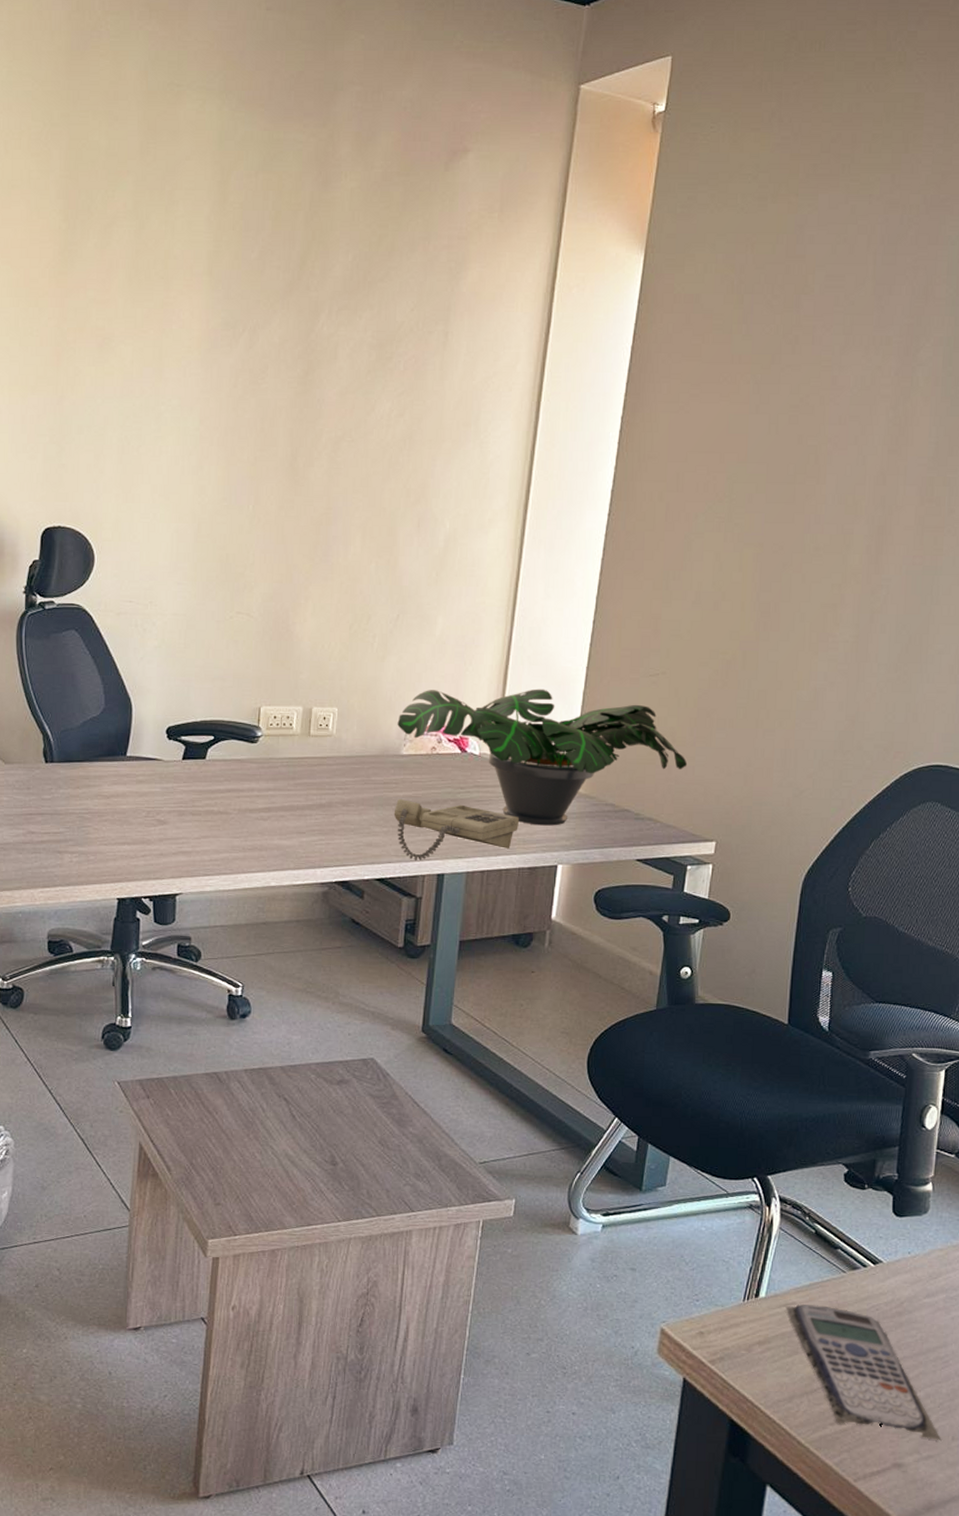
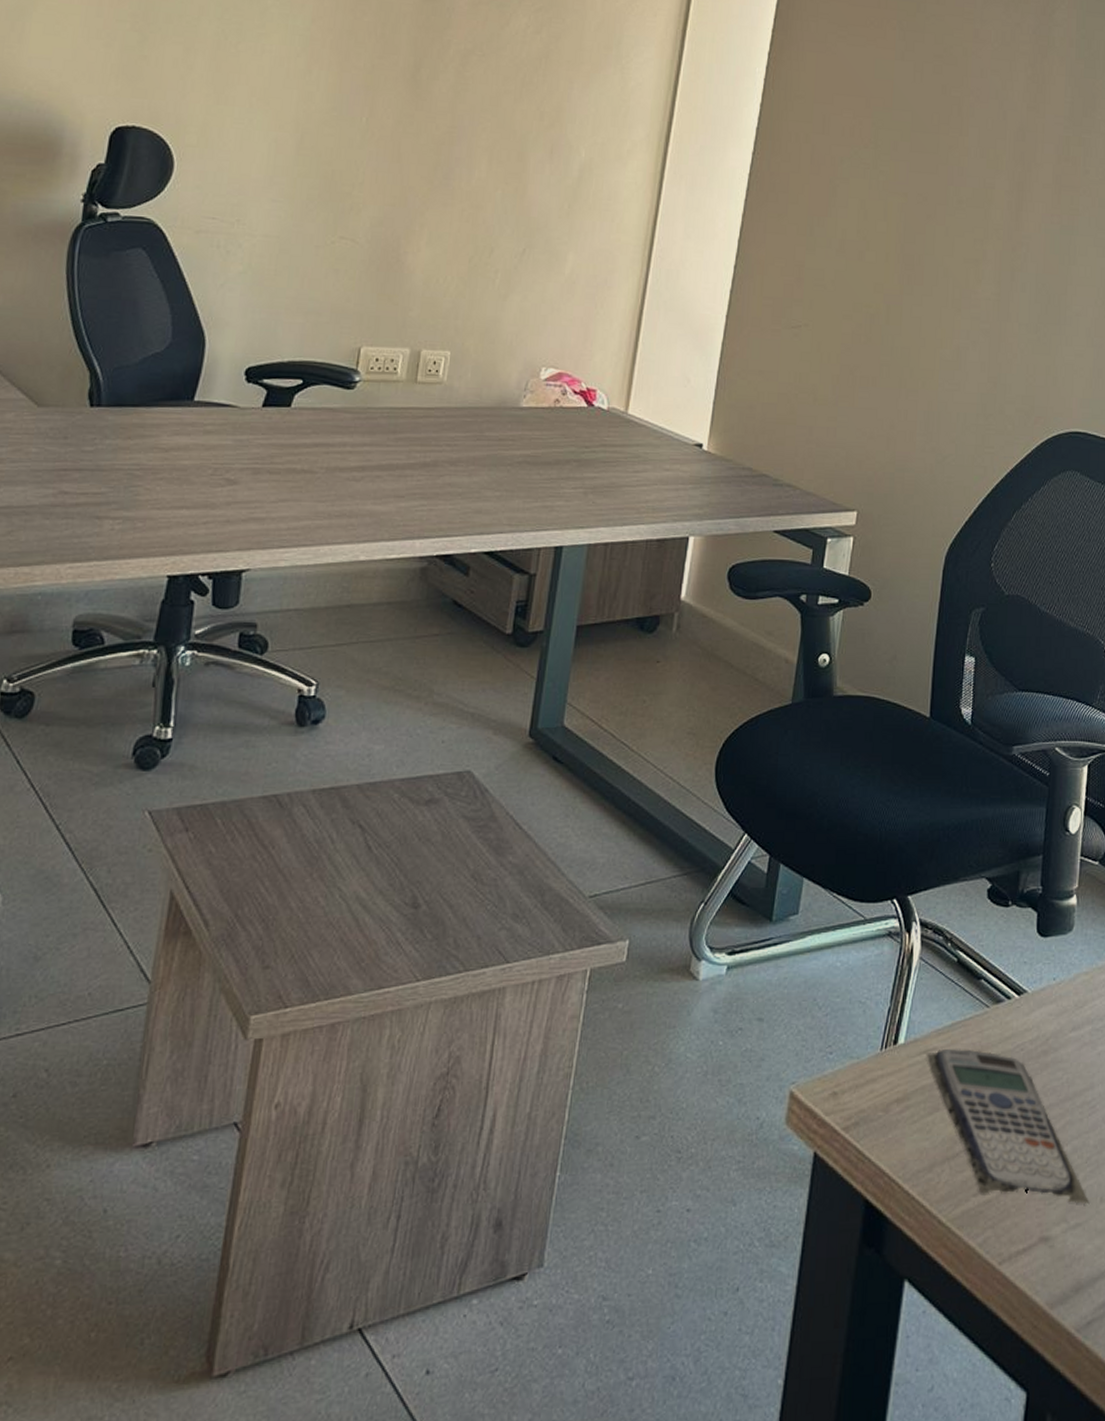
telephone: present [393,799,519,862] -> none [508,459,648,532]
potted plant: present [397,689,688,826] -> none [517,334,829,492]

